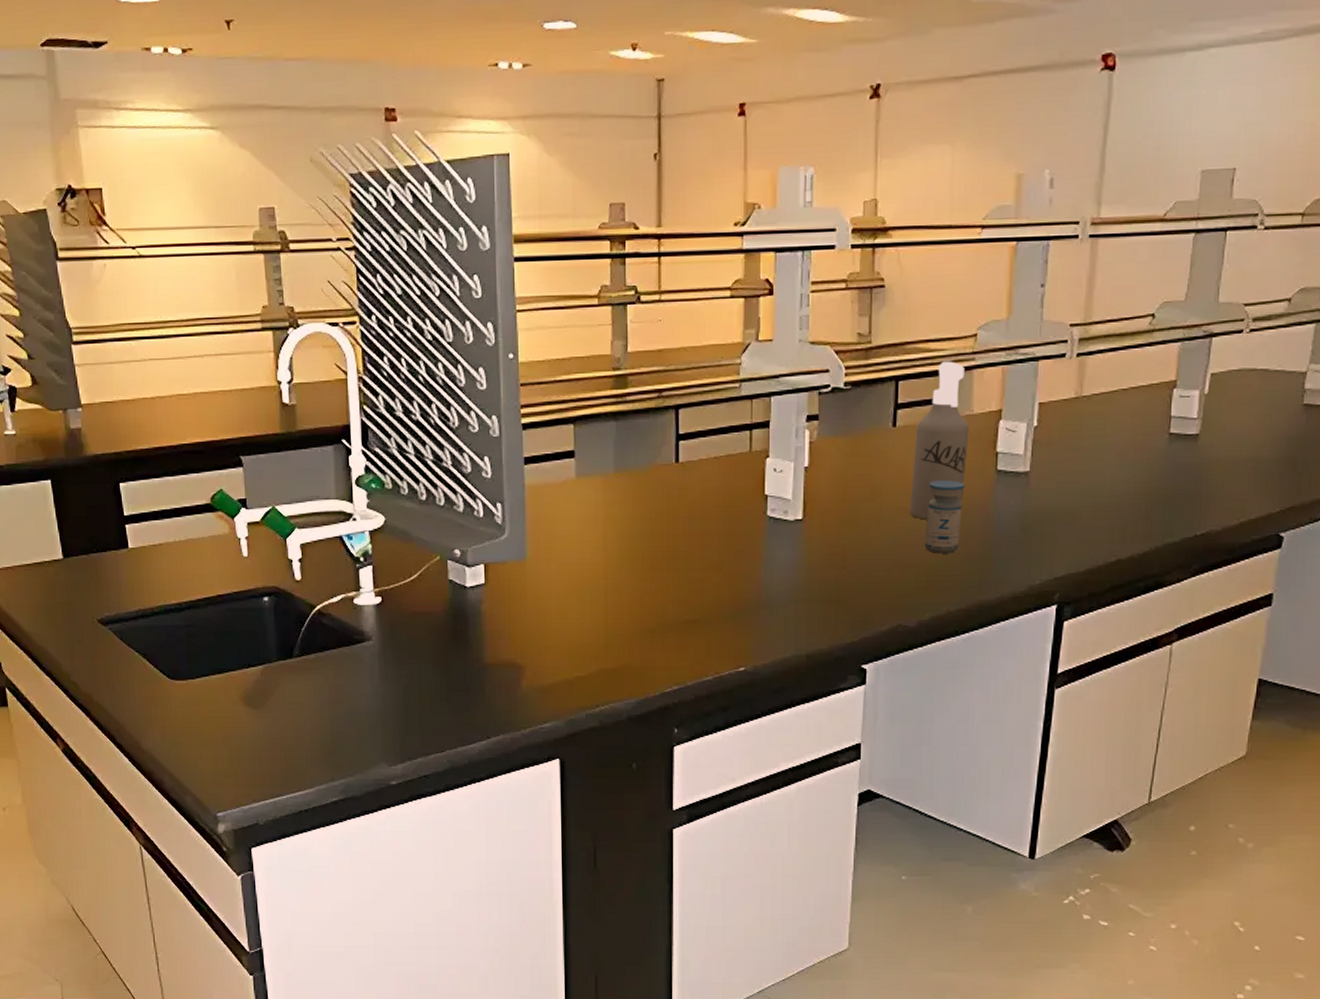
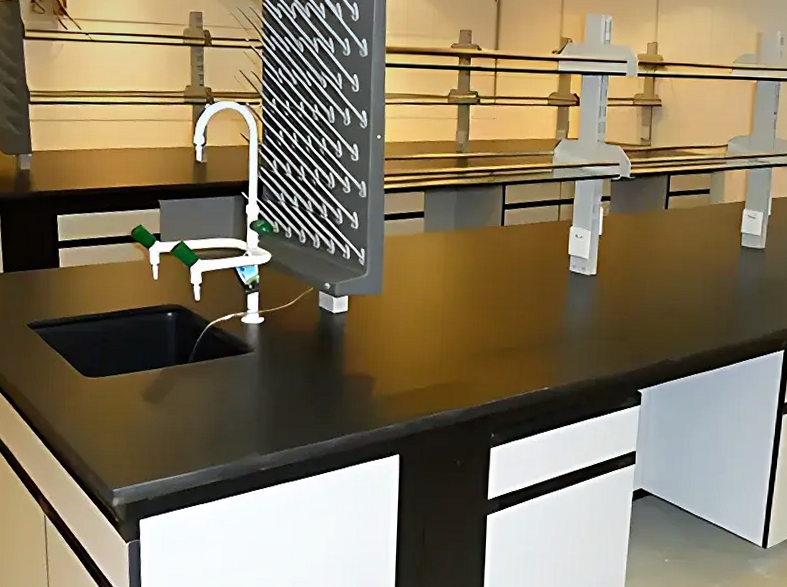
spray bottle: present [909,361,969,520] -> none [676,163,721,280]
medicine bottle: present [924,479,965,554] -> none [687,251,717,307]

